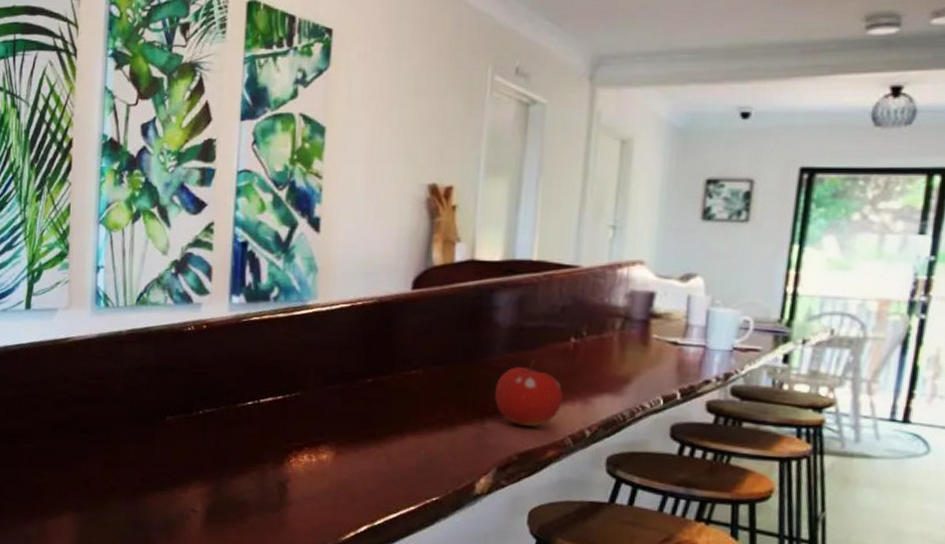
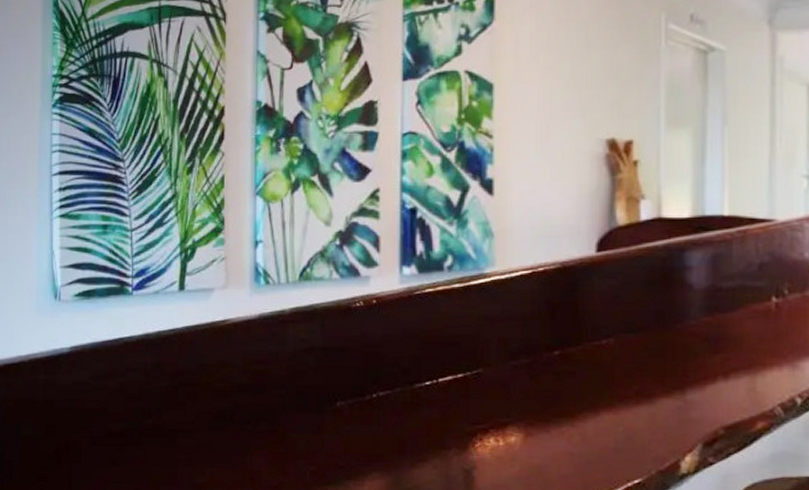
fruit: present [494,360,563,426] -> none [693,323,768,396]

